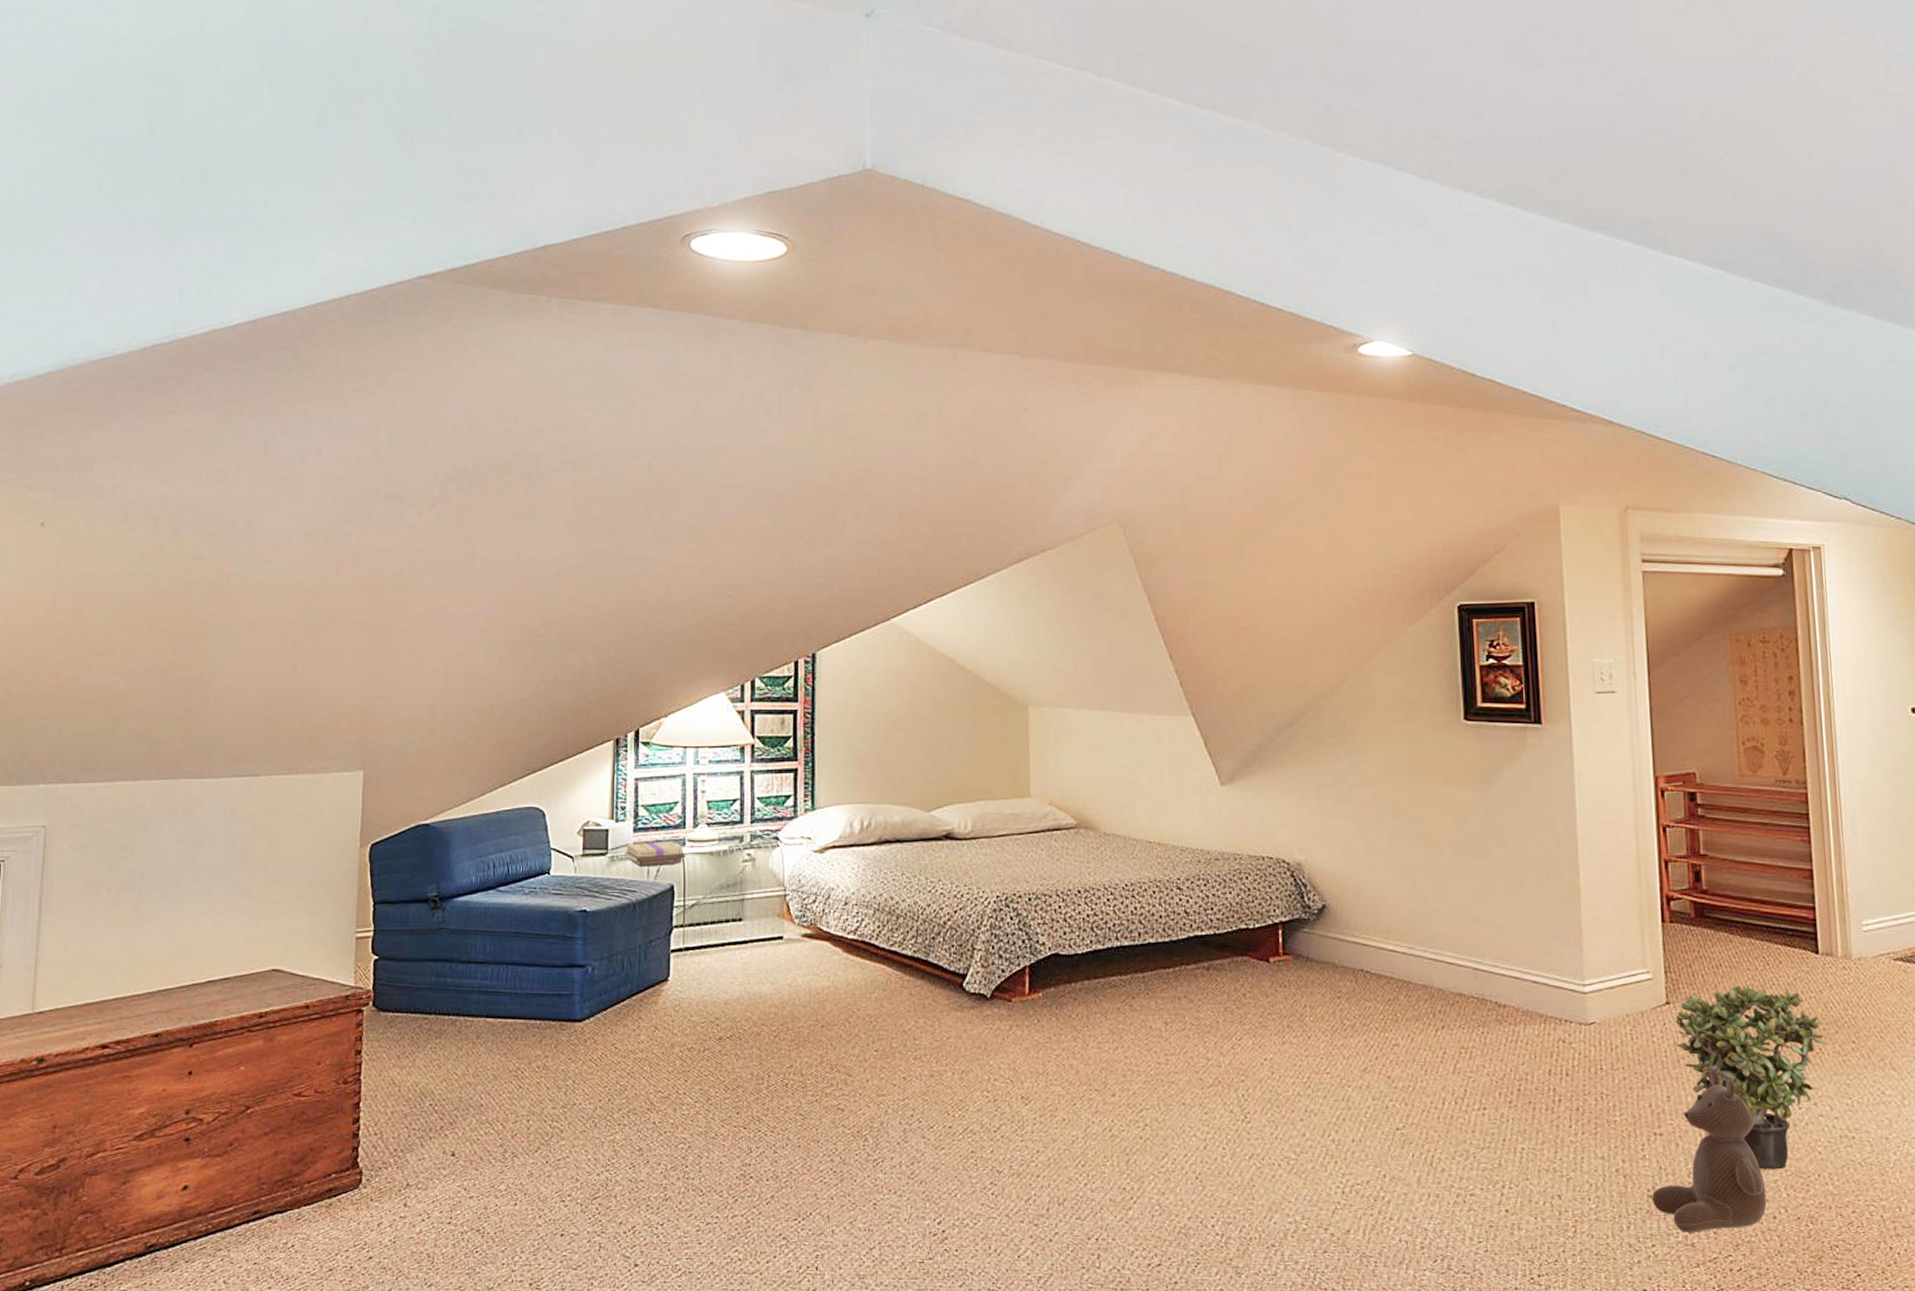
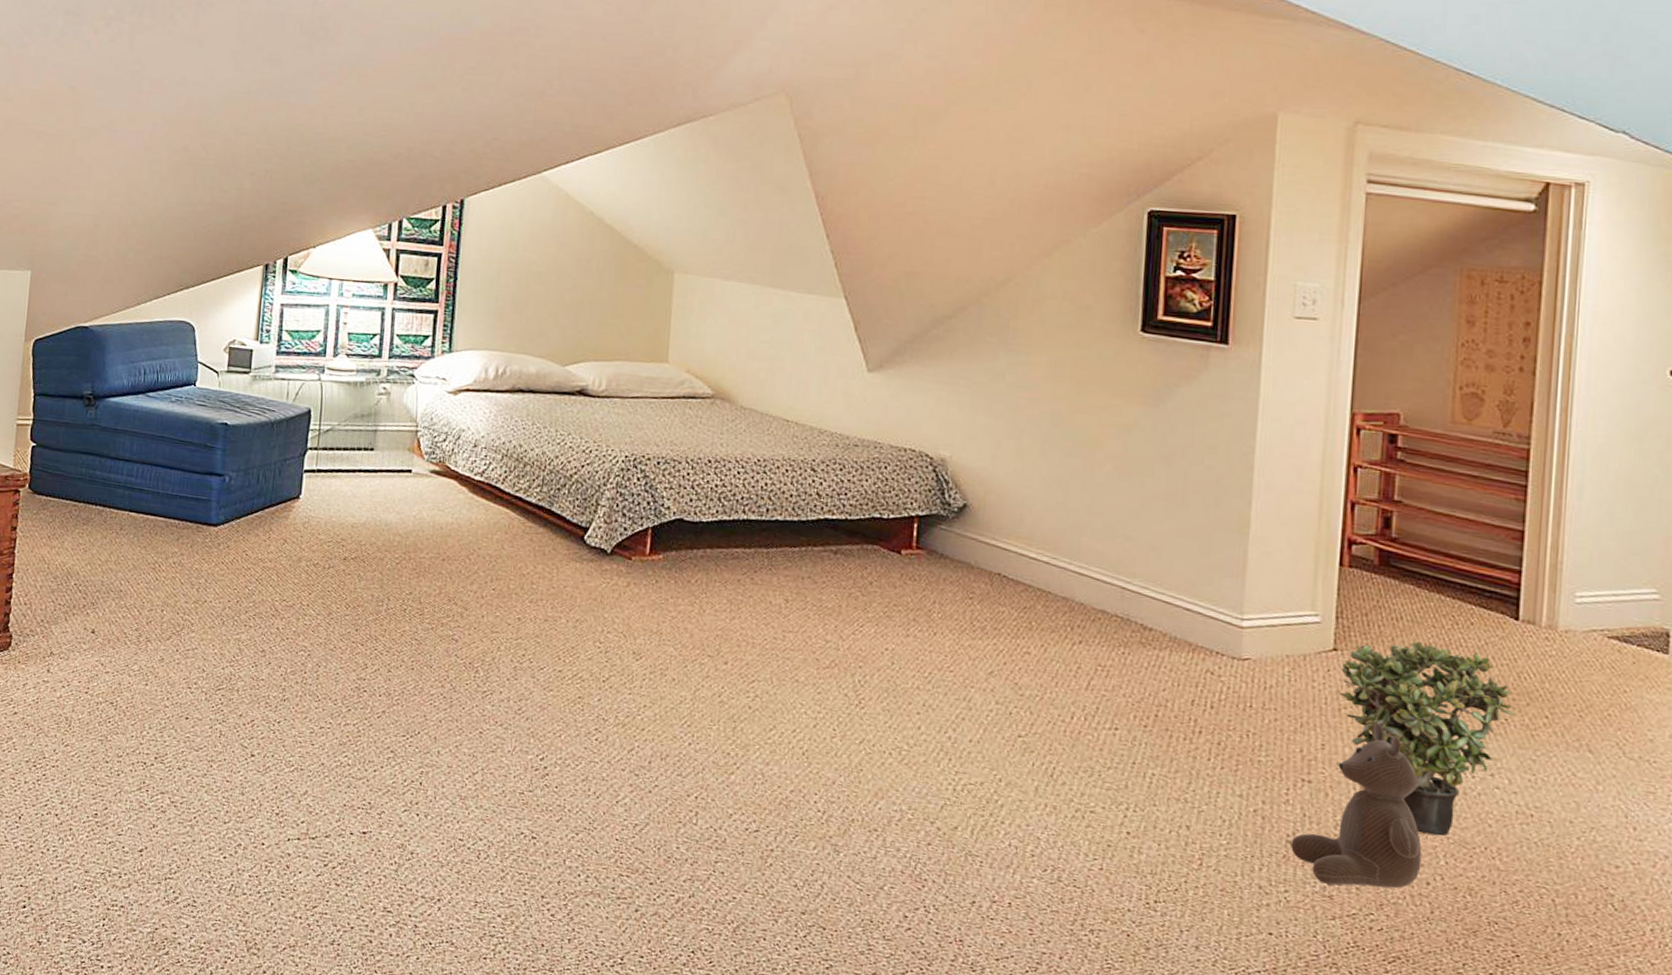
books: present [624,840,685,867] -> none [266,365,324,390]

